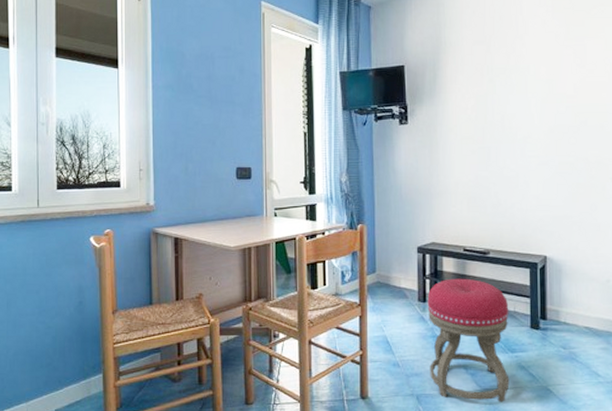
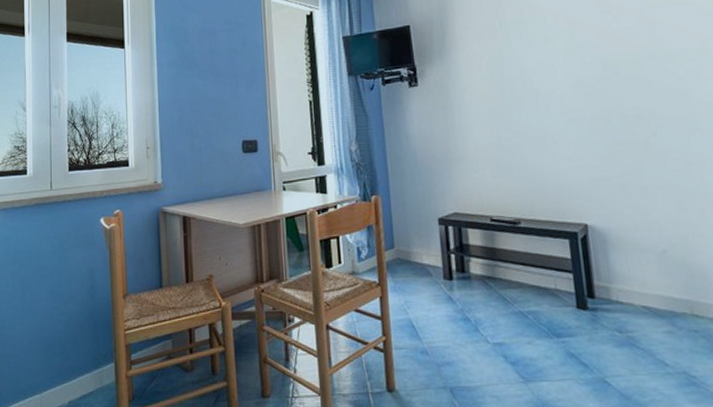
stool: present [427,278,510,402] -> none [454,252,559,397]

